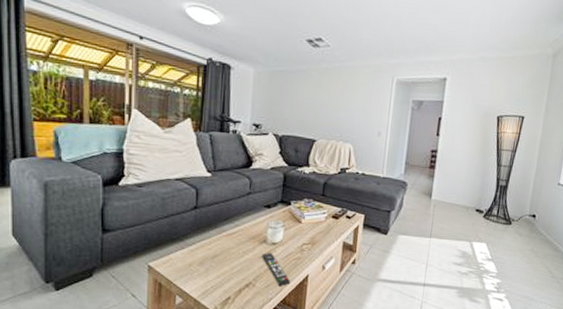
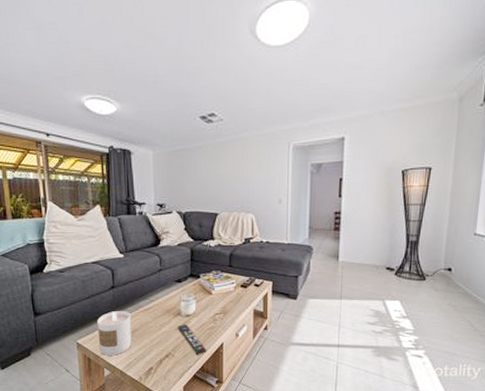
candle: none [173,233,212,282] -> present [97,310,132,356]

